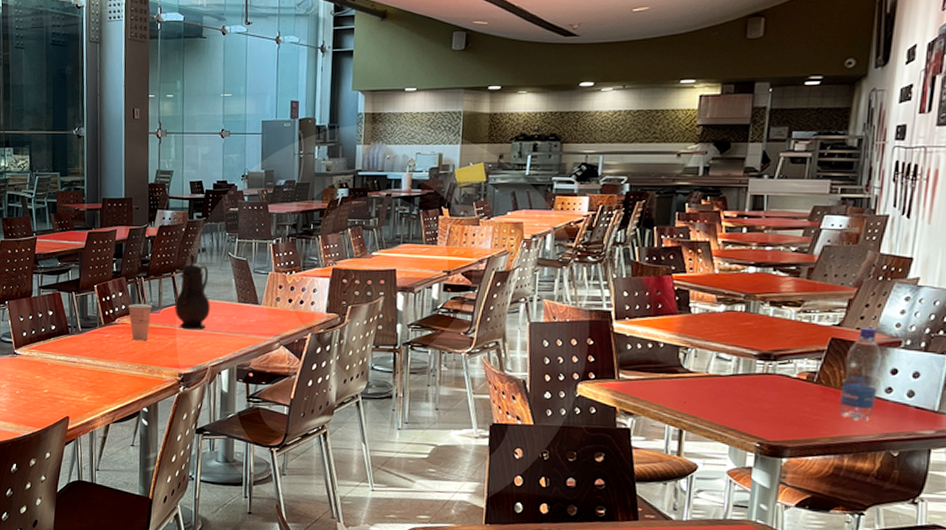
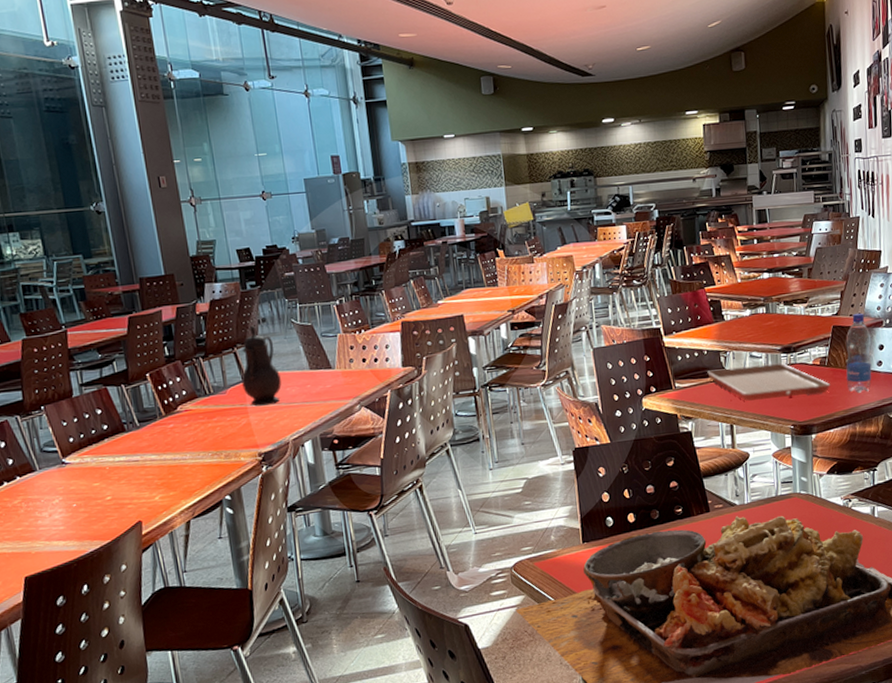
cup: present [127,303,152,341] -> none [188,385,218,427]
tray: none [660,365,818,413] -> present [707,362,831,401]

